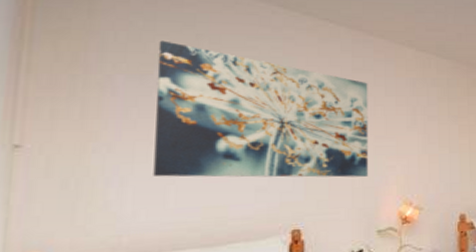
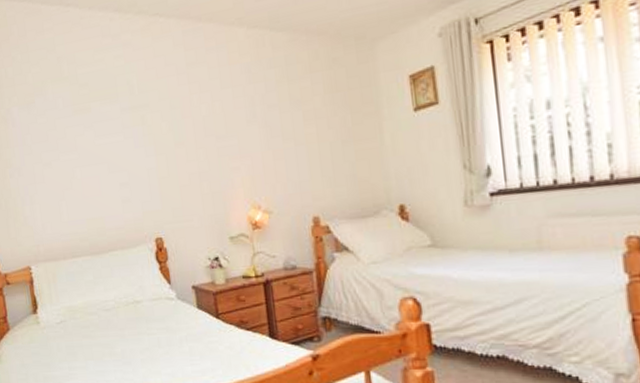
wall art: present [153,40,369,178] -> none [33,69,215,195]

